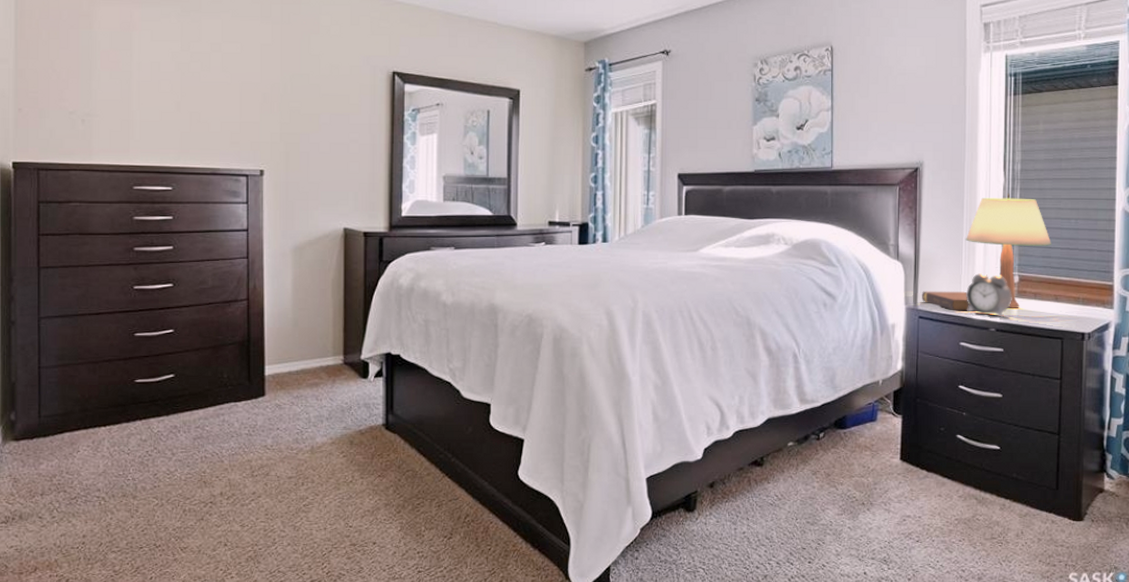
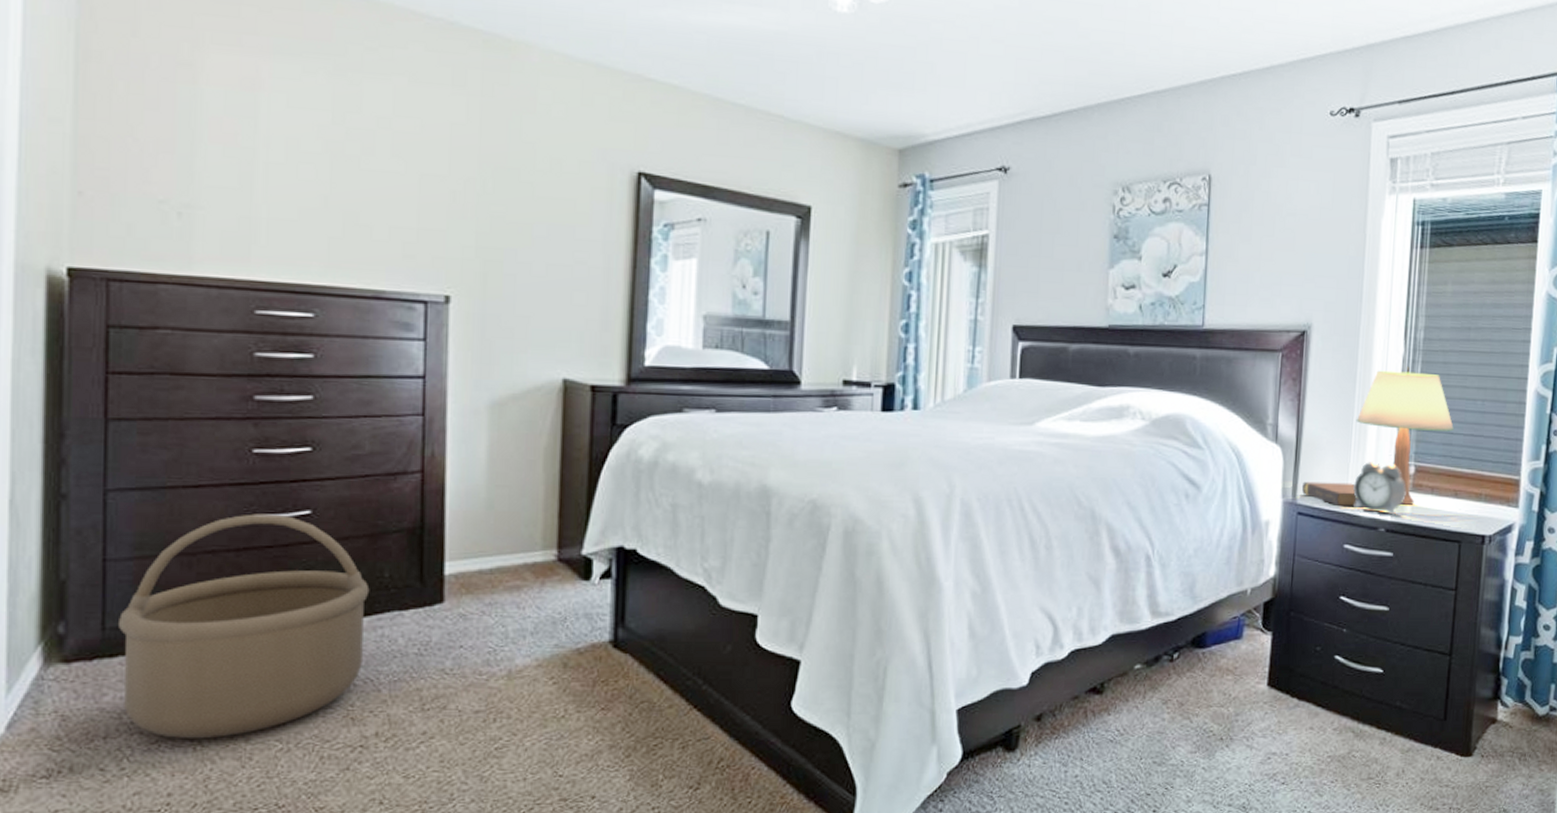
basket: none [49,332,214,496] -> present [119,513,370,739]

